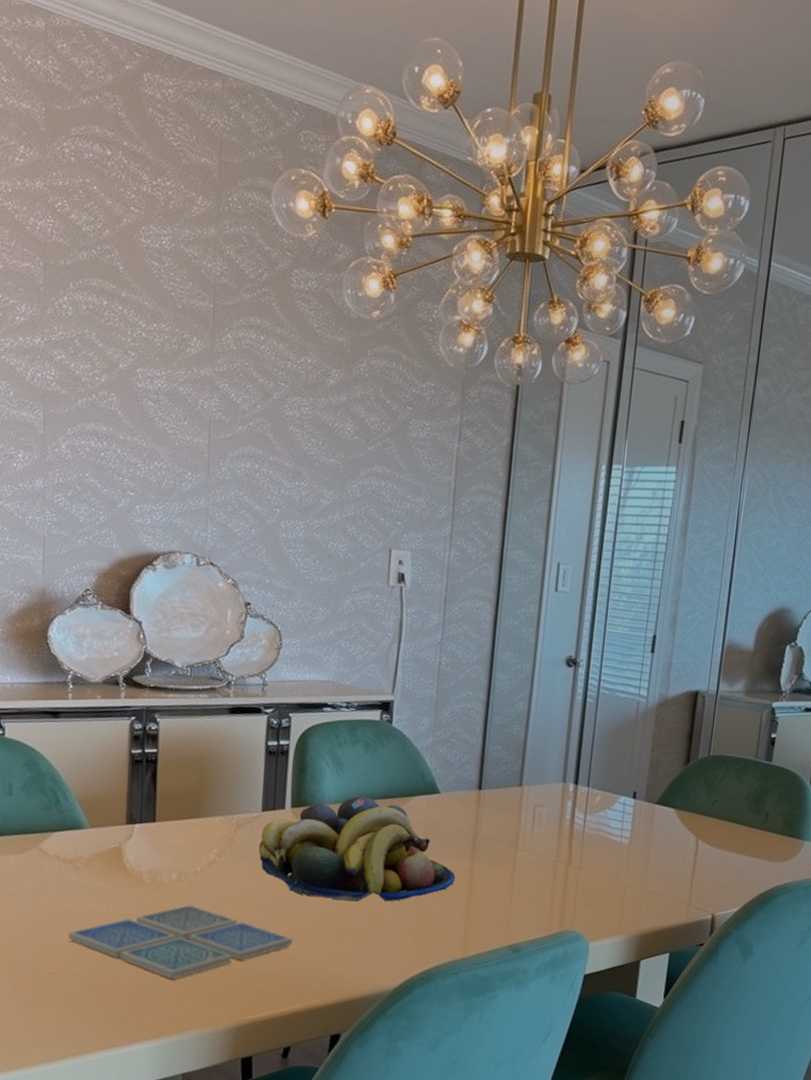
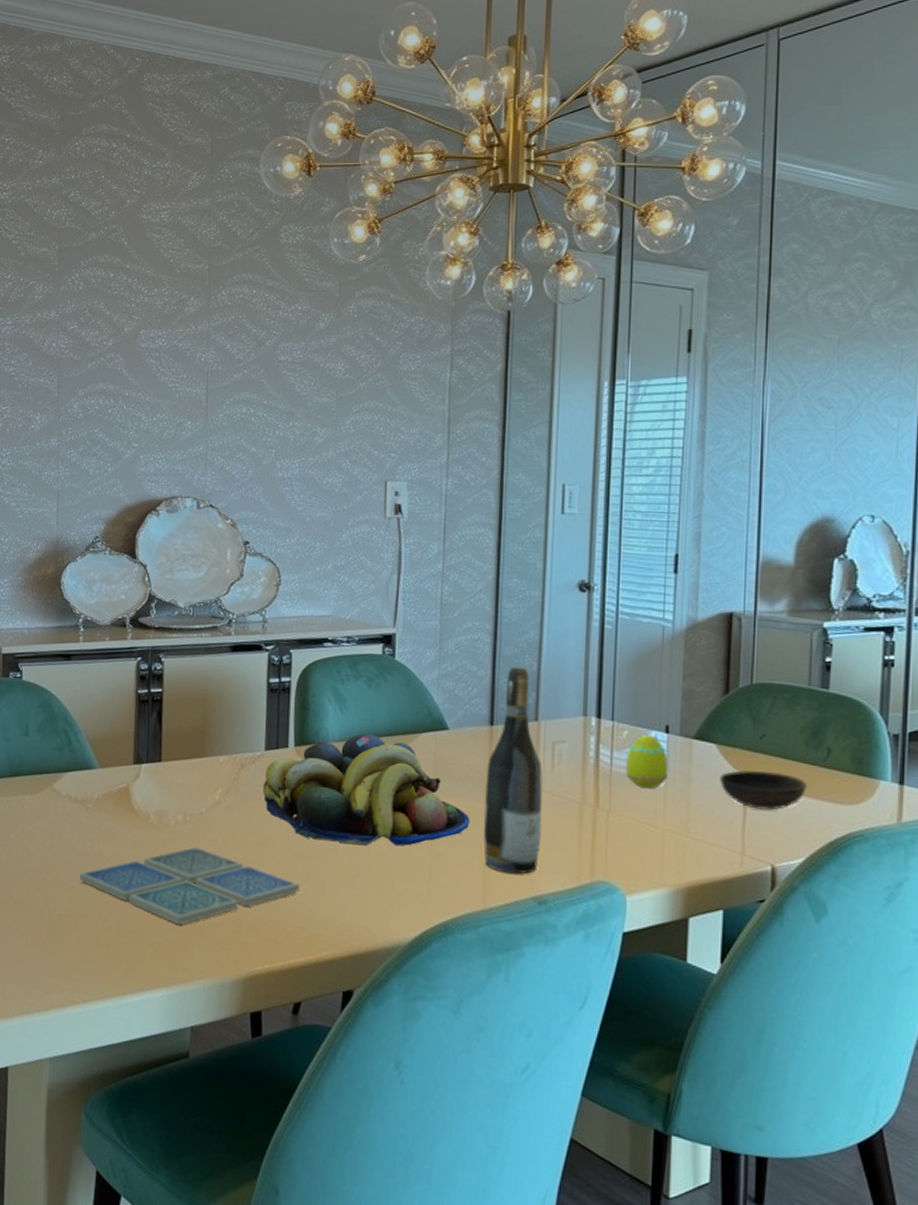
wine bottle: none [466,735,523,925] -> present [483,666,543,874]
egg: none [596,799,634,848] -> present [625,734,669,788]
bowl: none [675,832,747,867] -> present [720,770,808,811]

